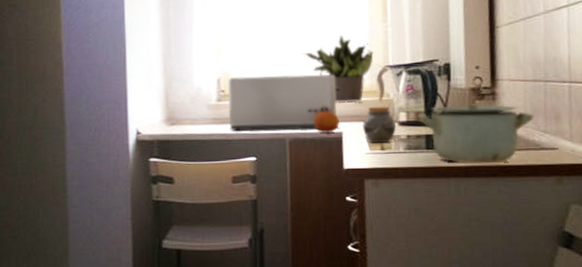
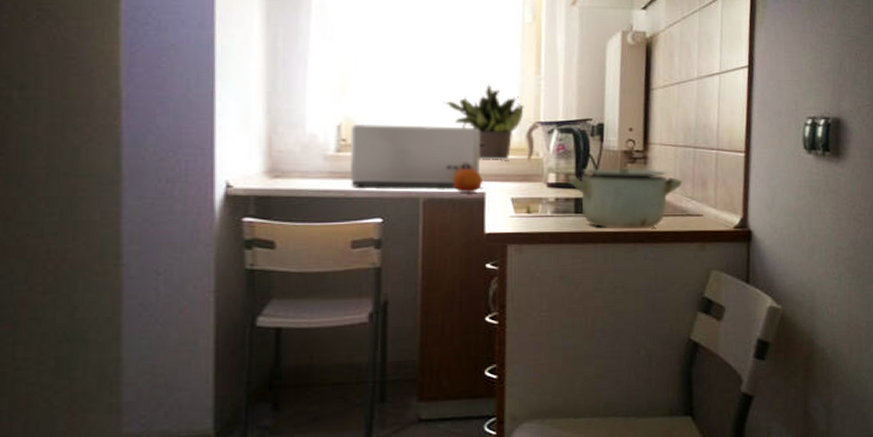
jar: present [363,106,396,143] -> none [508,165,544,206]

